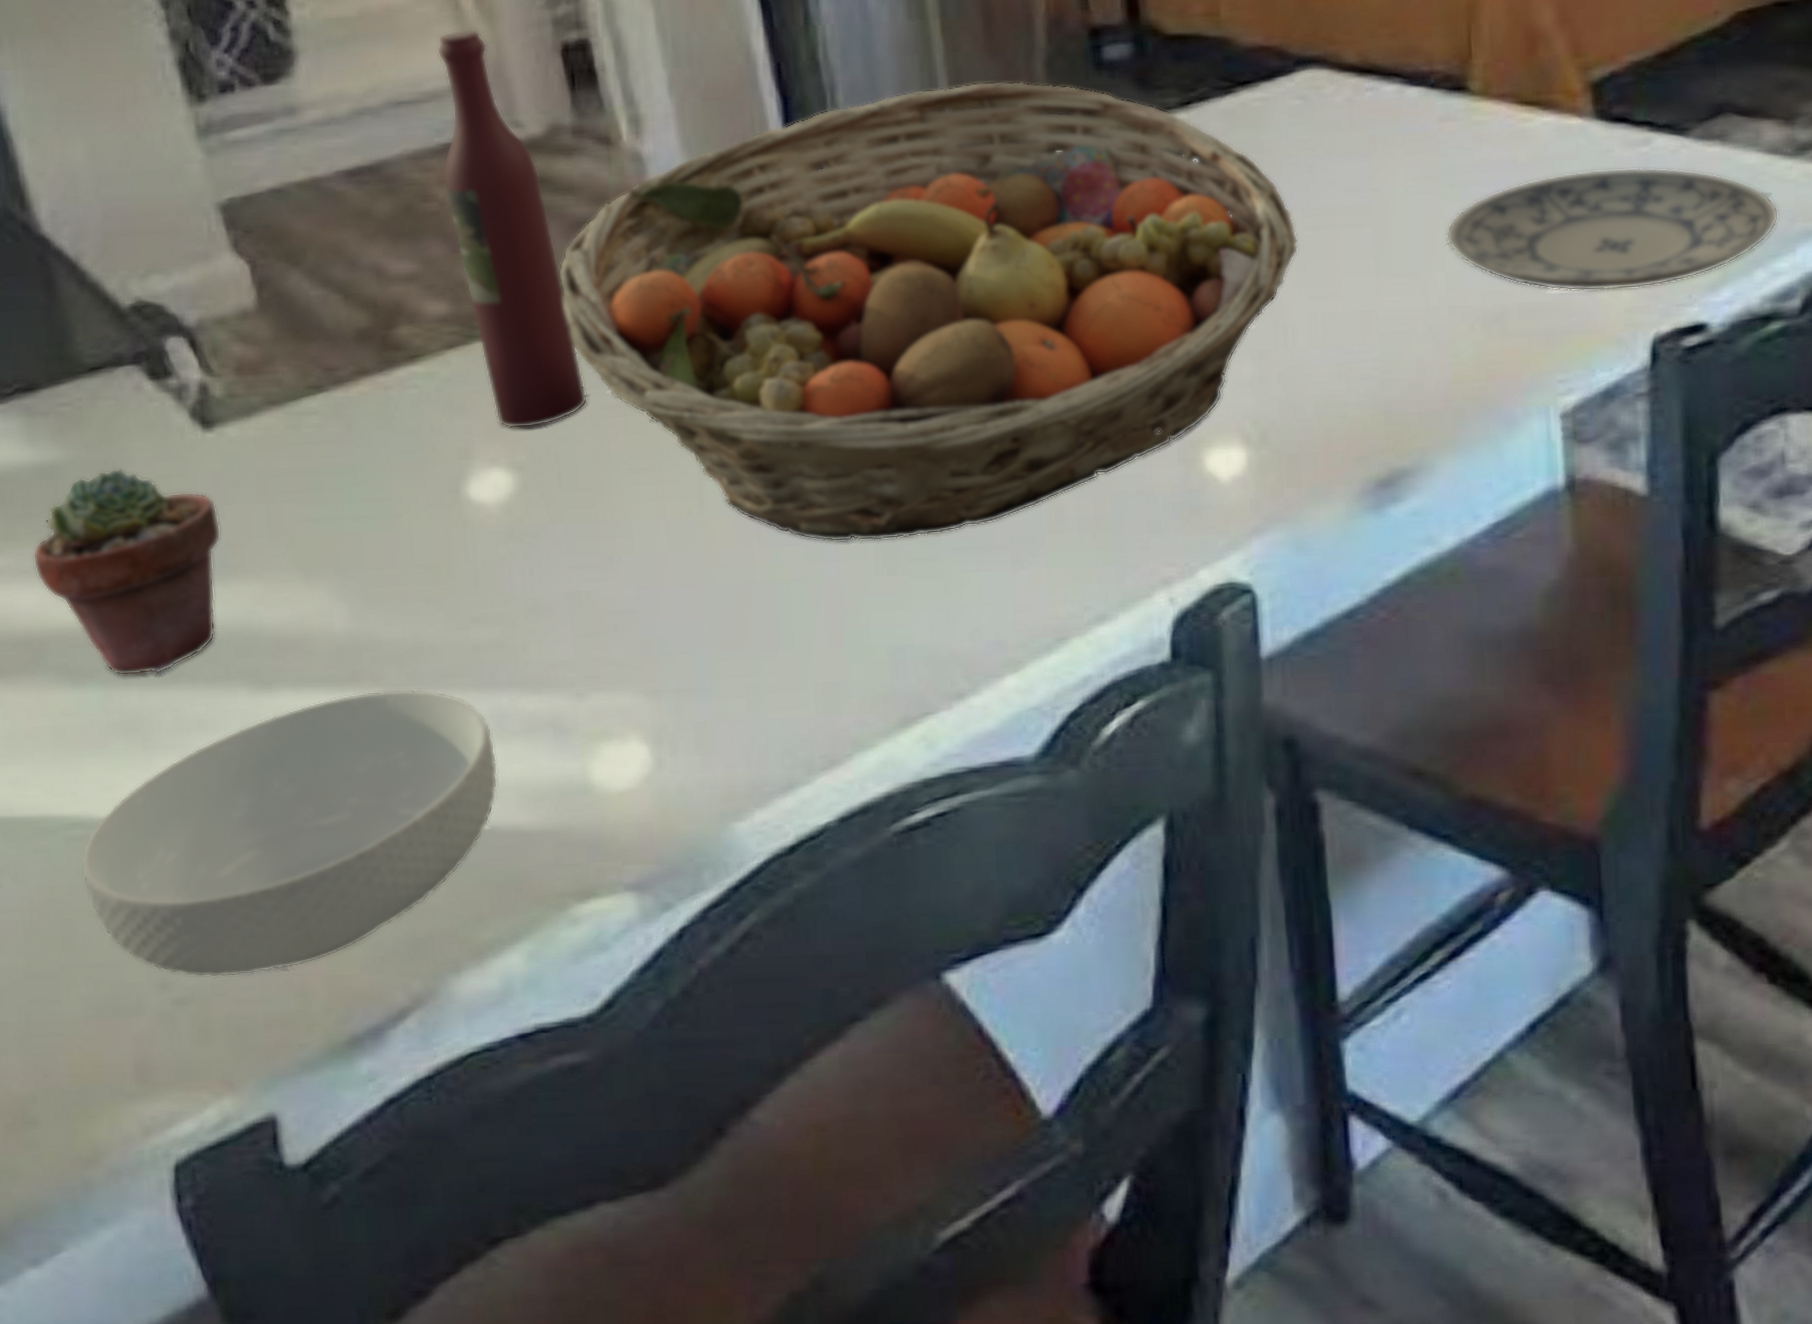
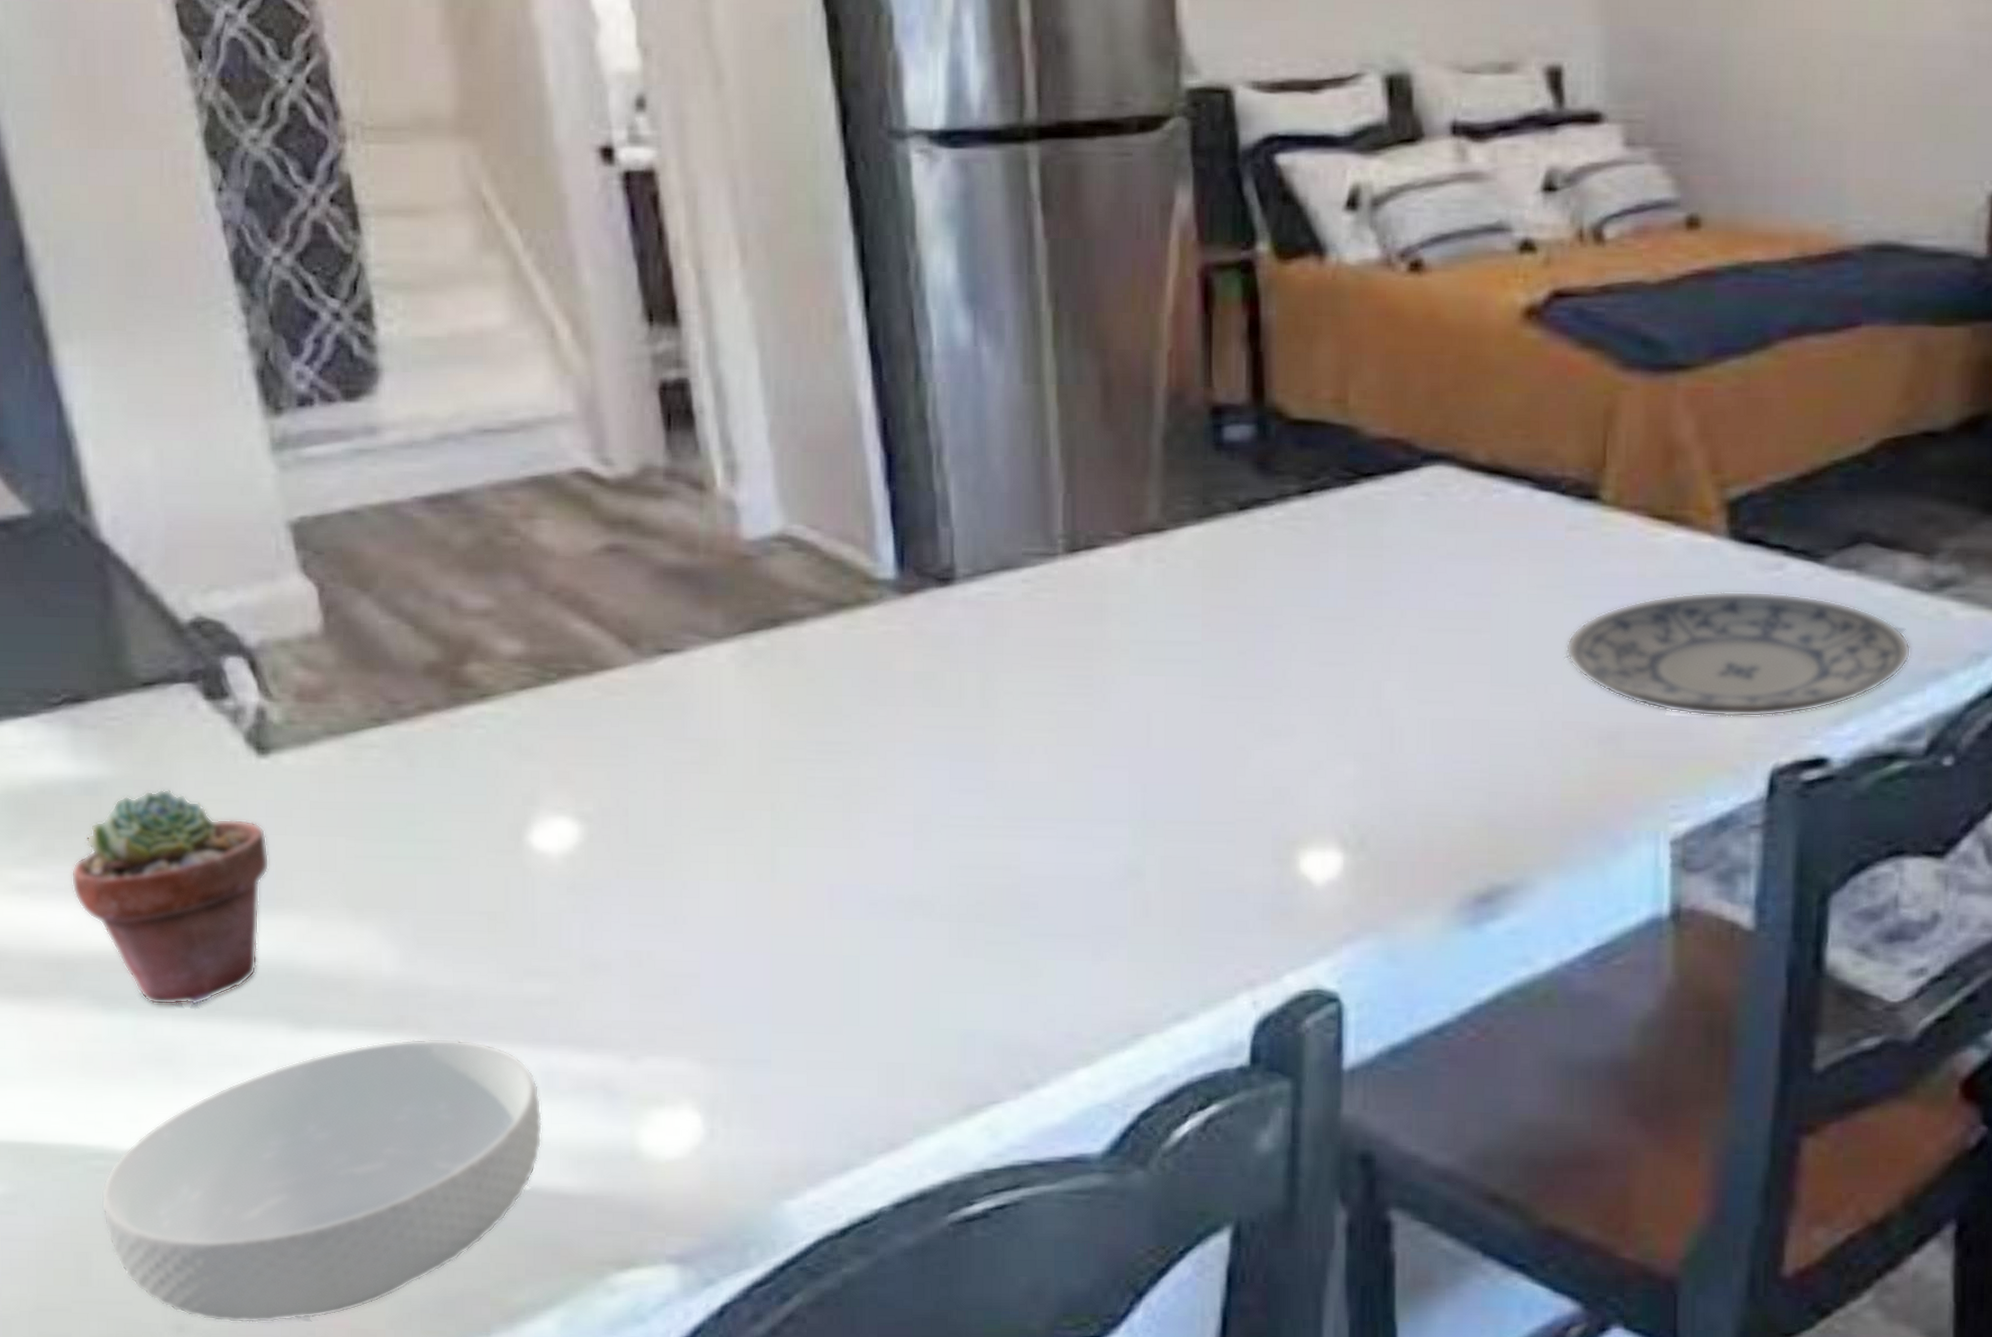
wine bottle: present [437,28,588,429] -> none [526,358,663,778]
fruit basket: present [558,81,1299,542] -> none [641,453,1413,920]

